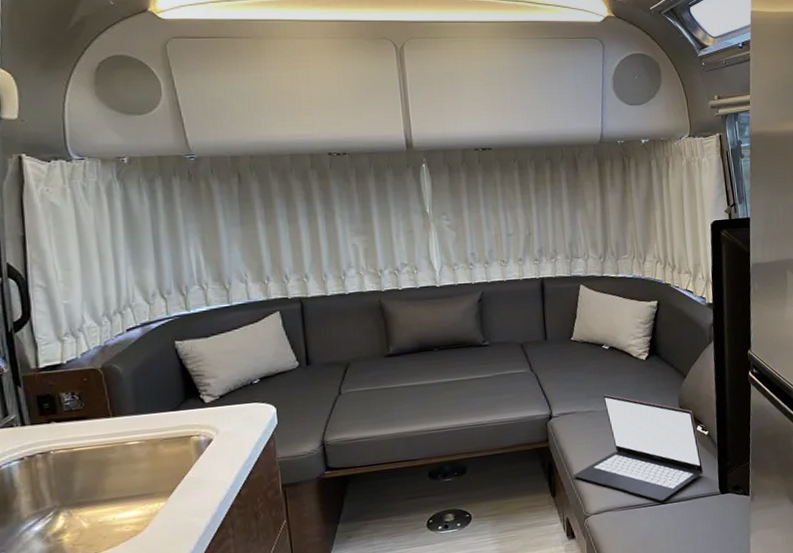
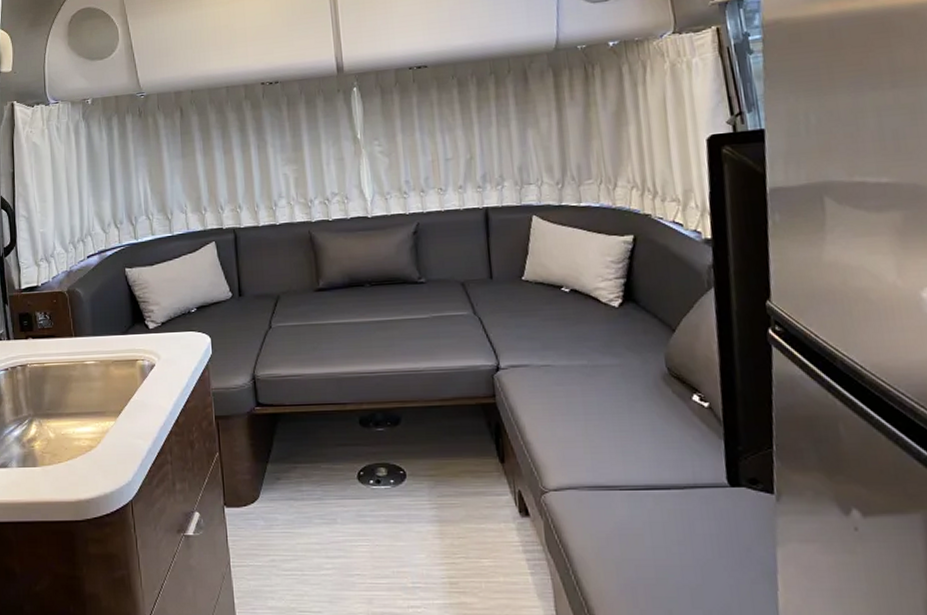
laptop: present [574,394,704,501] -> none [527,346,704,486]

